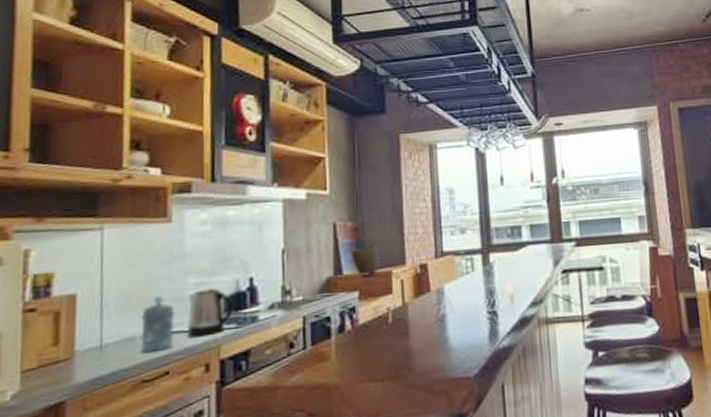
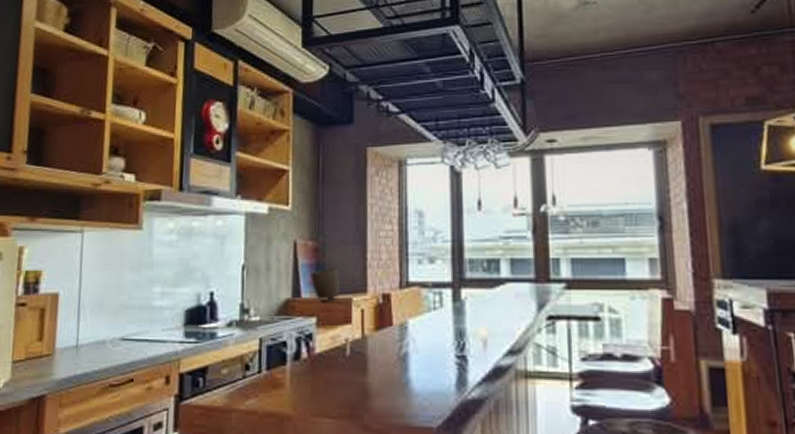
canister: present [140,296,175,354] -> none [110,303,141,359]
kettle: present [187,287,234,338] -> none [151,298,194,348]

